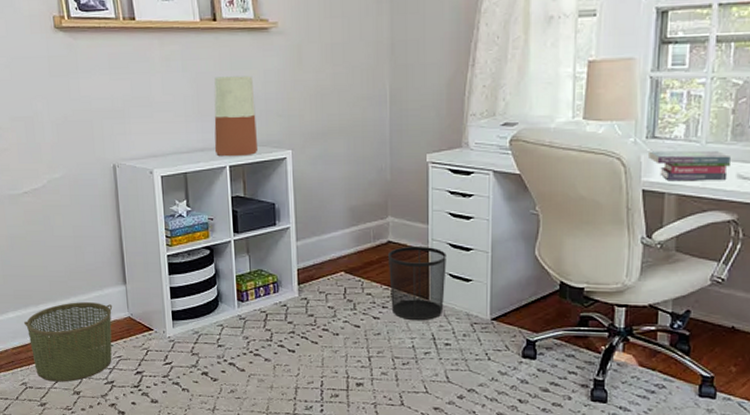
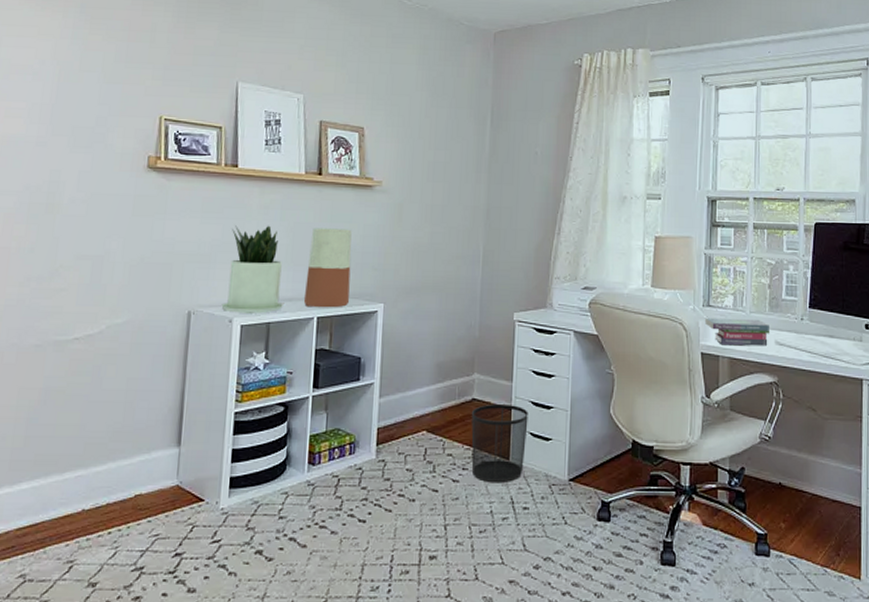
basket: present [23,302,113,382] -> none [39,468,159,571]
planter: none [139,77,198,165] -> present [221,225,284,314]

